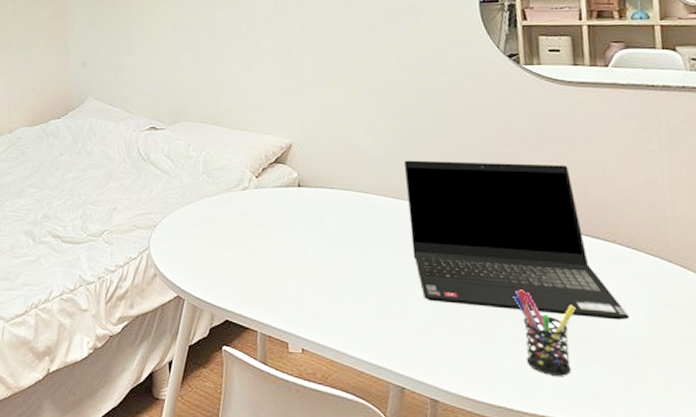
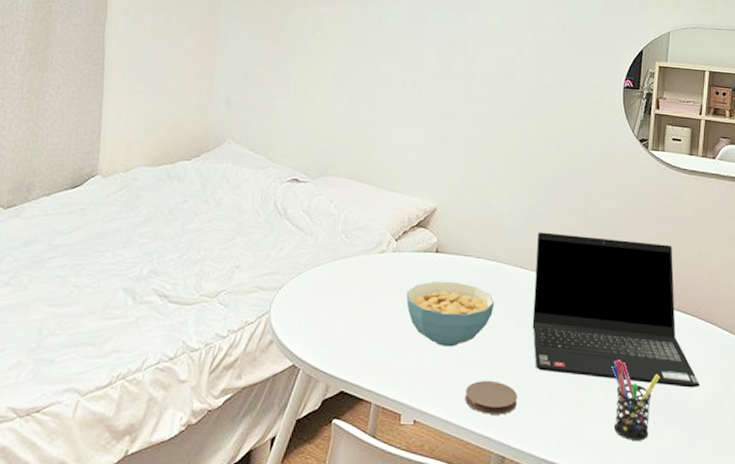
cereal bowl: none [275,214,369,278] -> present [406,281,495,347]
coaster: none [351,310,410,345] -> present [465,380,518,415]

